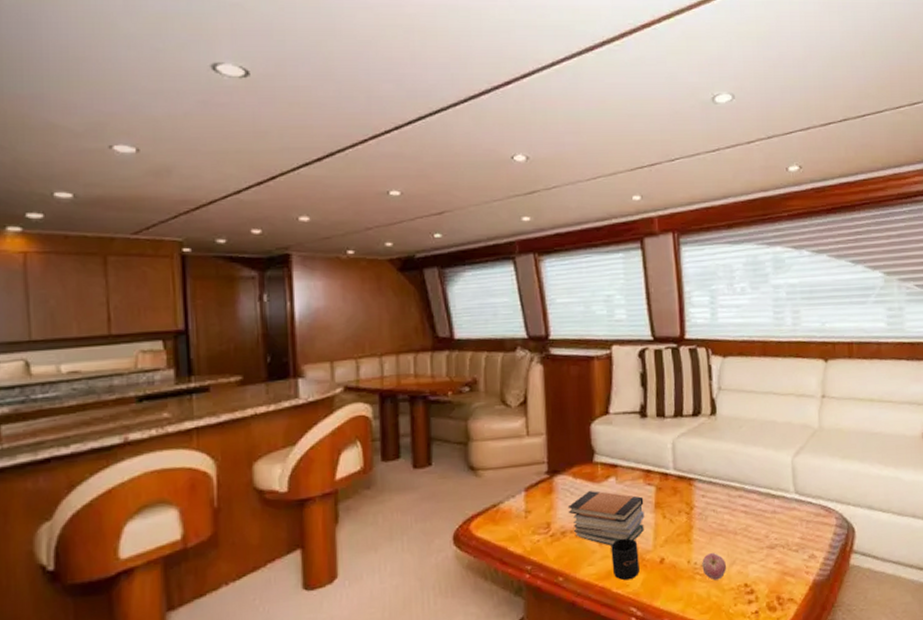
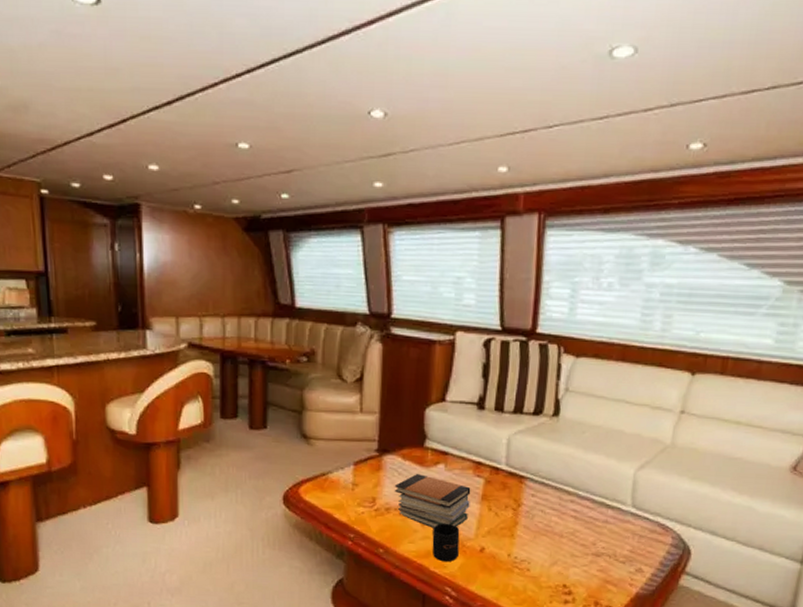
apple: present [702,552,727,581] -> none [522,550,548,577]

